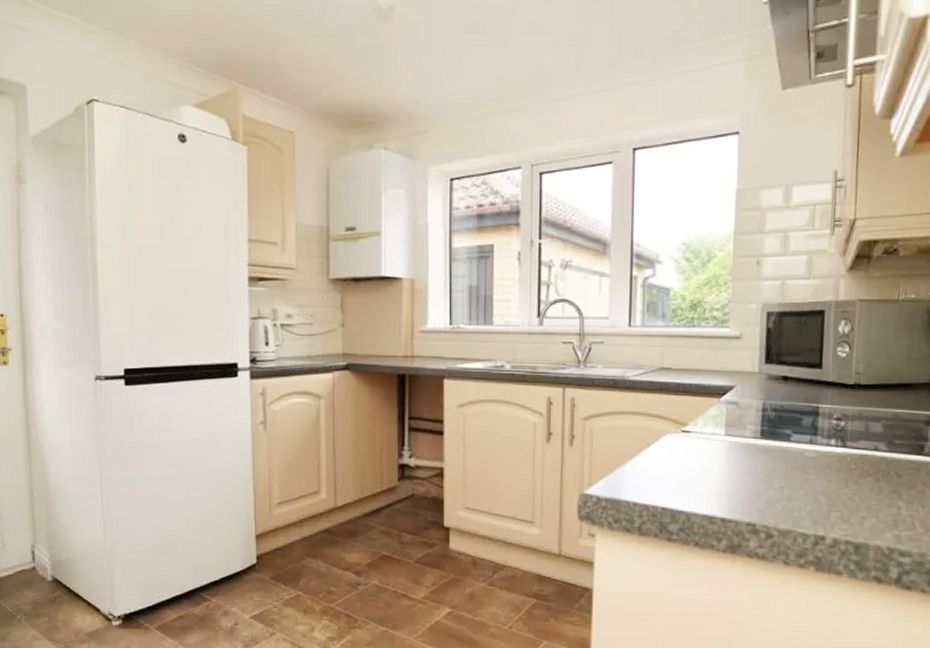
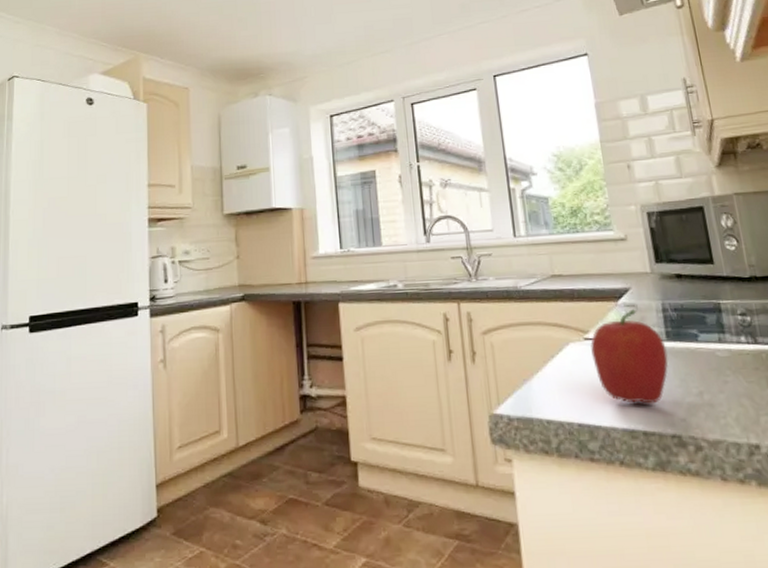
fruit: none [686,407,759,495] -> present [590,309,668,404]

